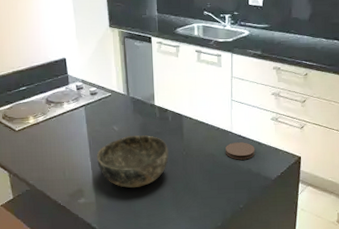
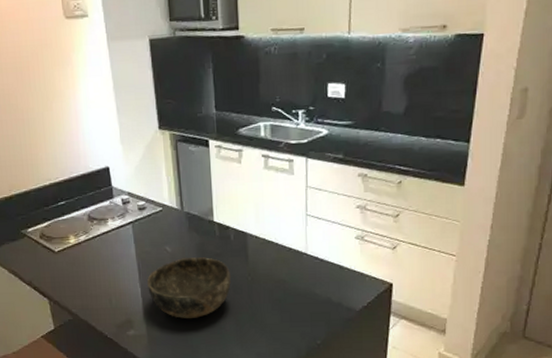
coaster: present [226,142,255,160] -> none [299,265,336,287]

